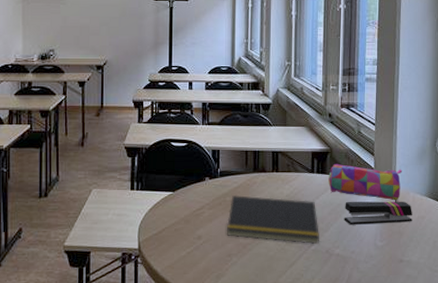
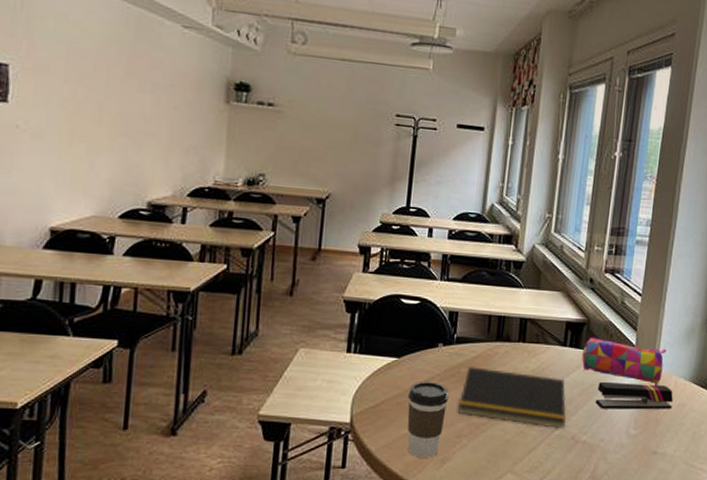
coffee cup: none [184,209,218,275] -> present [407,381,449,458]

